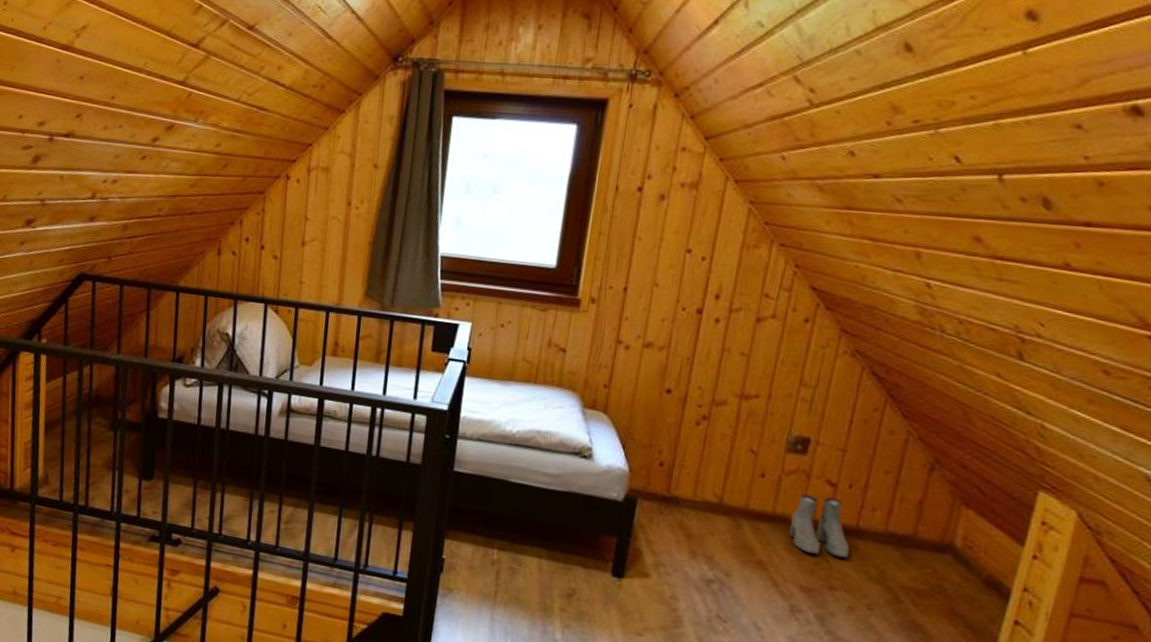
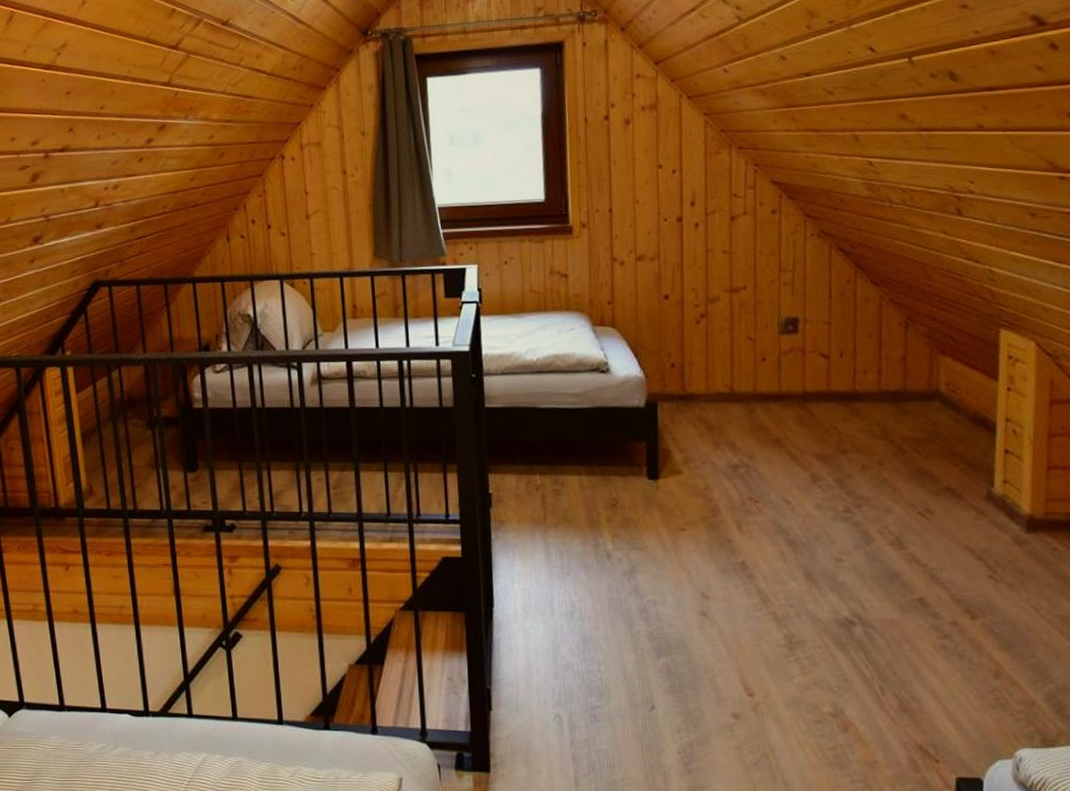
boots: present [789,493,850,559] -> none [795,368,853,423]

